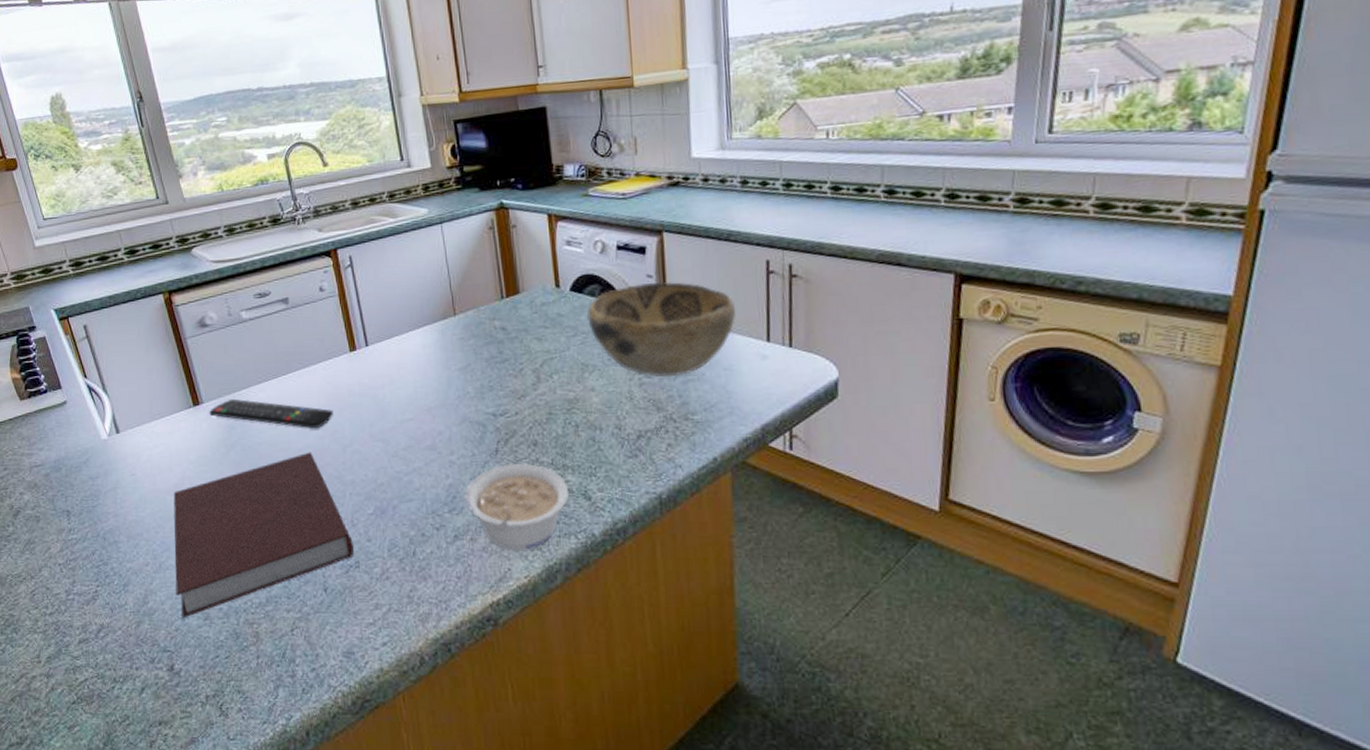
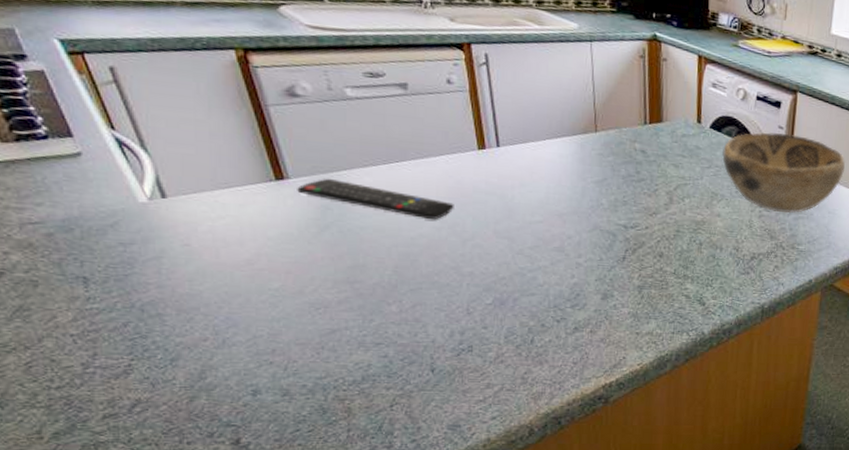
notebook: present [173,452,354,619] -> none [244,241,467,394]
legume: present [464,463,570,550] -> none [588,270,687,343]

